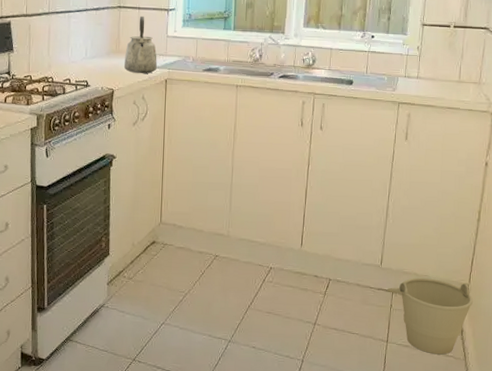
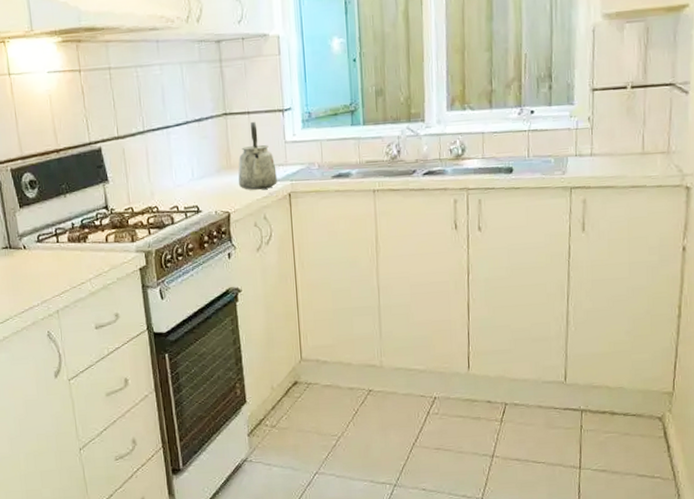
bucket: present [387,278,474,355] -> none [575,390,680,477]

